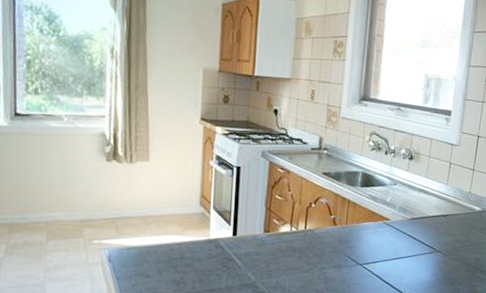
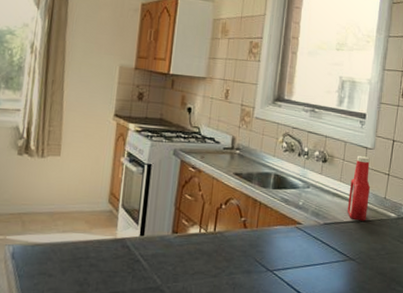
ketchup bottle: none [433,152,456,215] -> present [347,156,371,221]

